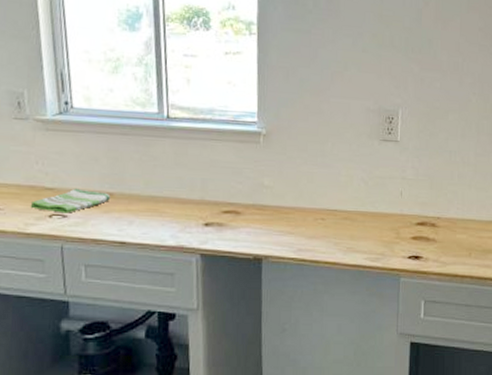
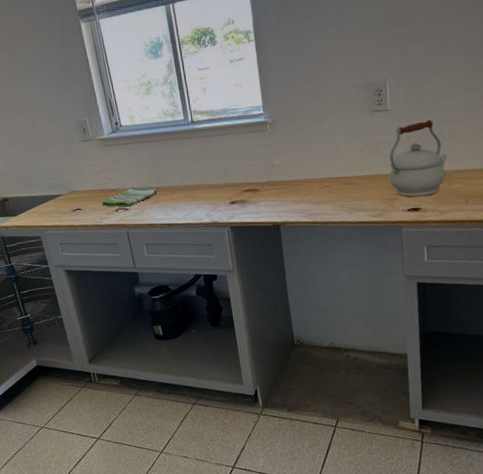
kettle: none [392,158,455,244] -> present [389,119,448,197]

